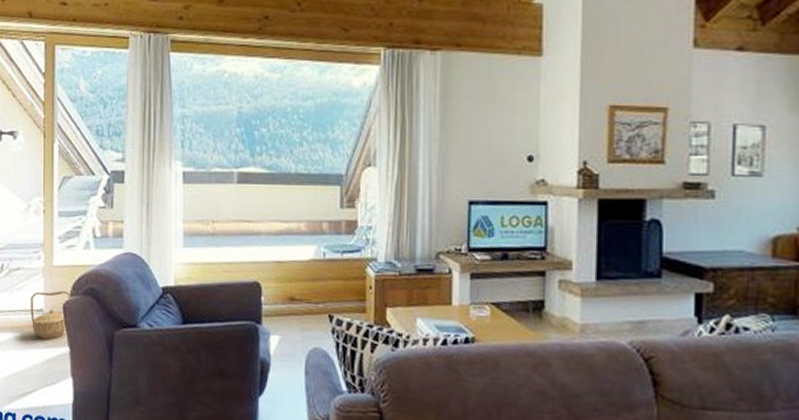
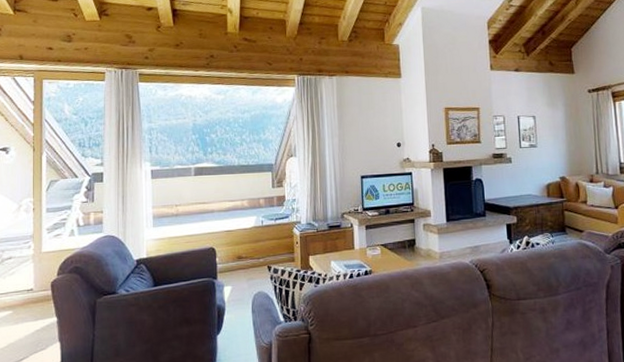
basket: present [30,290,72,340] -> none [21,271,59,314]

